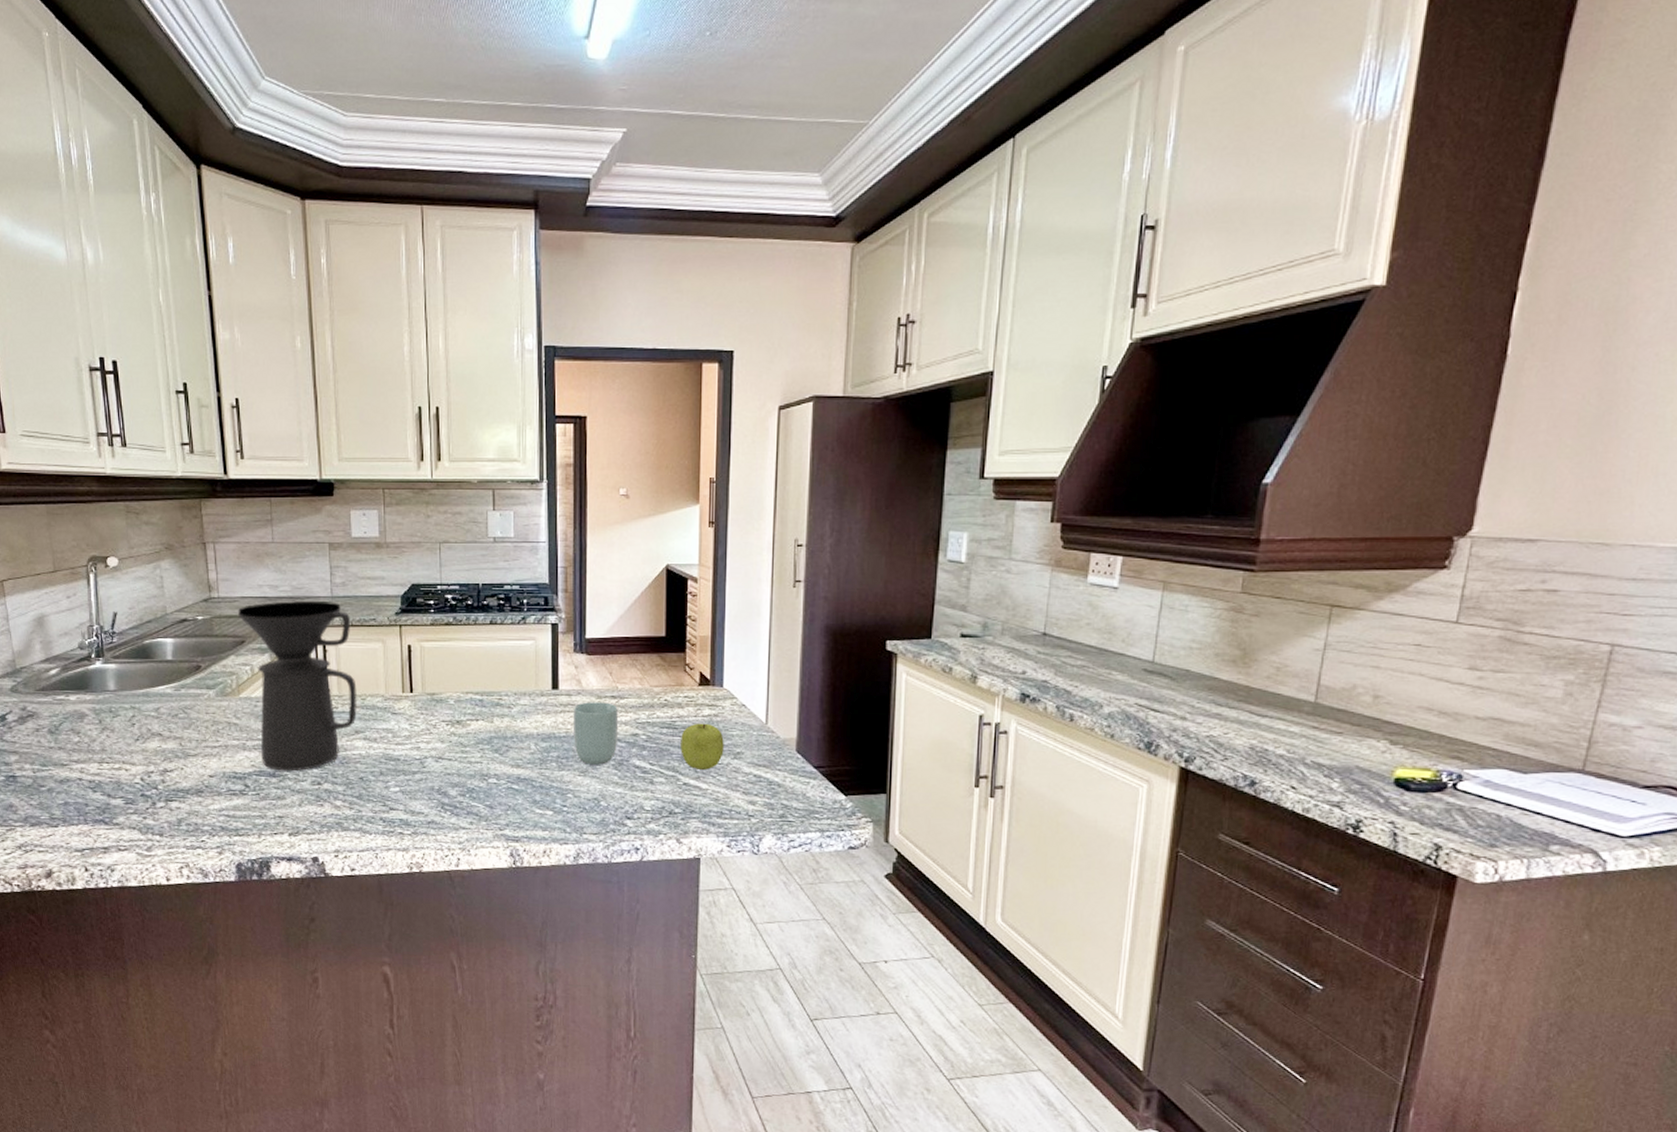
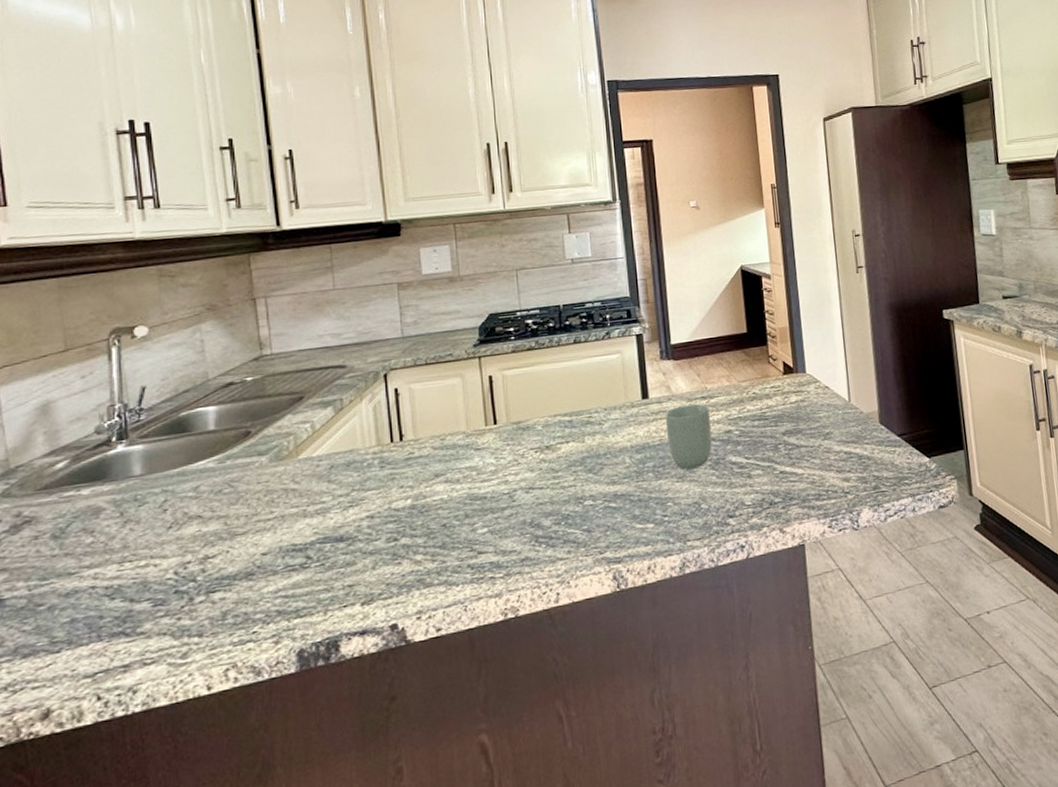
coffee maker: present [238,601,357,772] -> none [295,342,436,534]
fruit: present [680,723,724,770] -> none [772,409,814,456]

